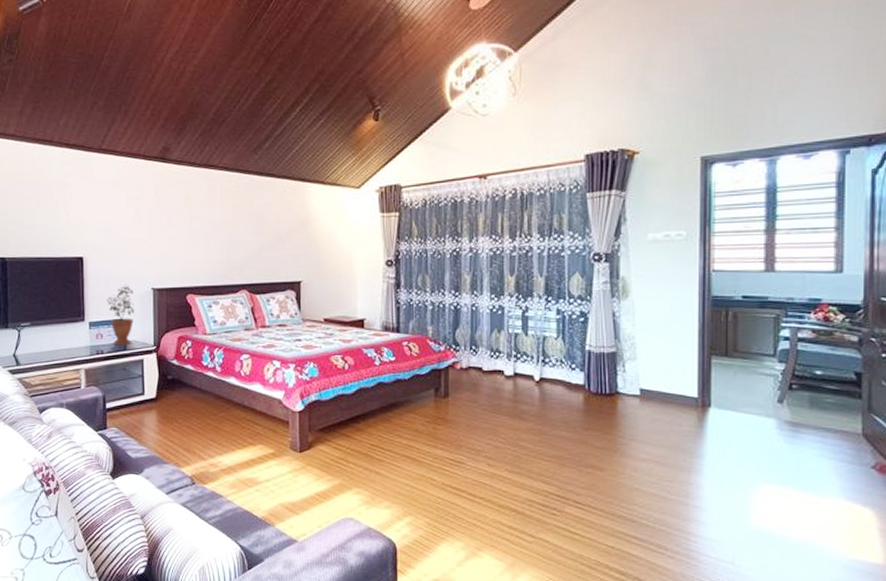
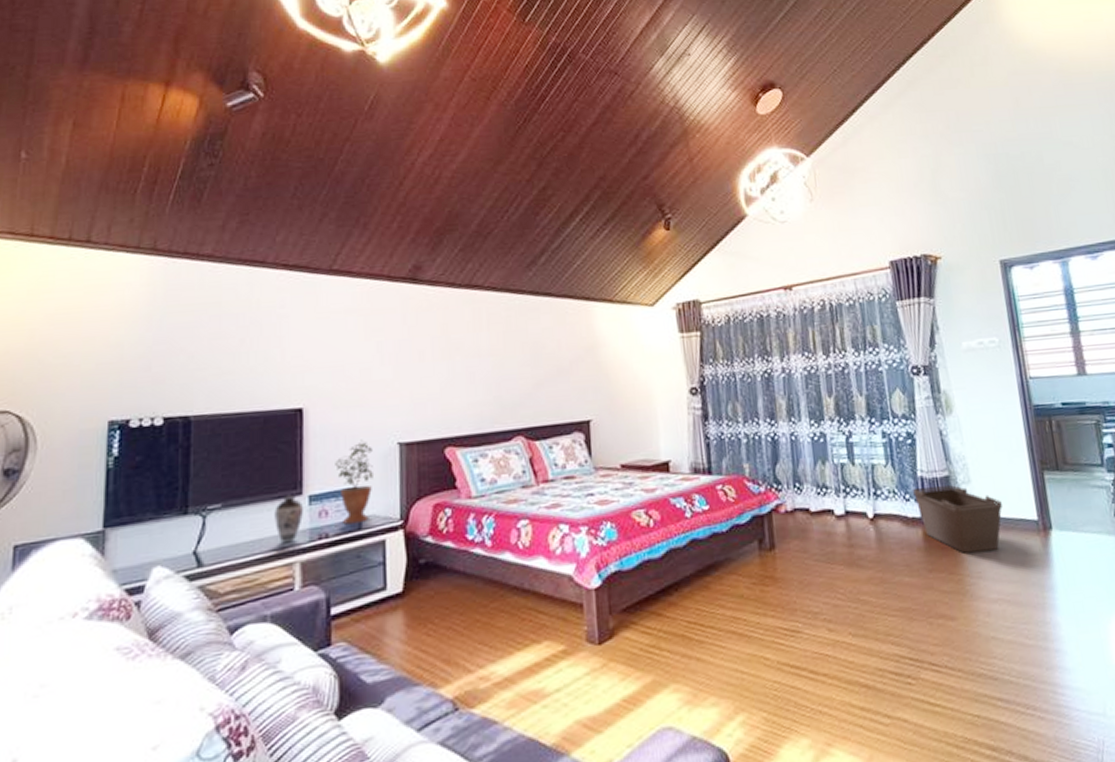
decorative vase: none [66,321,86,355] -> present [274,495,304,544]
bicycle basket: none [580,360,664,418] -> present [913,485,1003,554]

